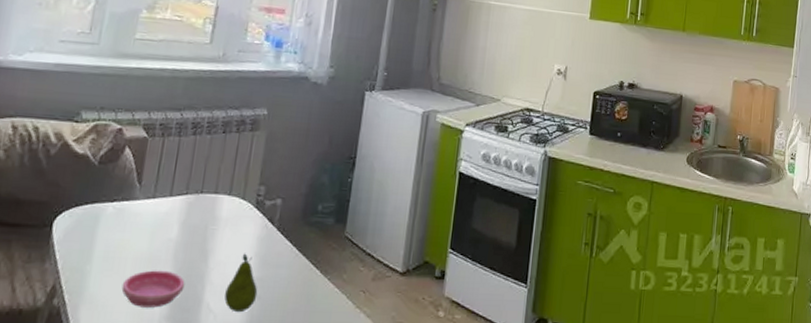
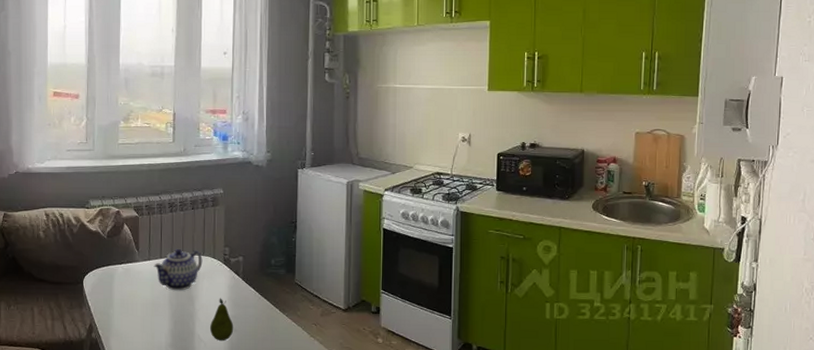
saucer: present [121,270,185,308] -> none [136,312,180,338]
teapot: none [158,185,228,242] -> present [153,249,203,291]

